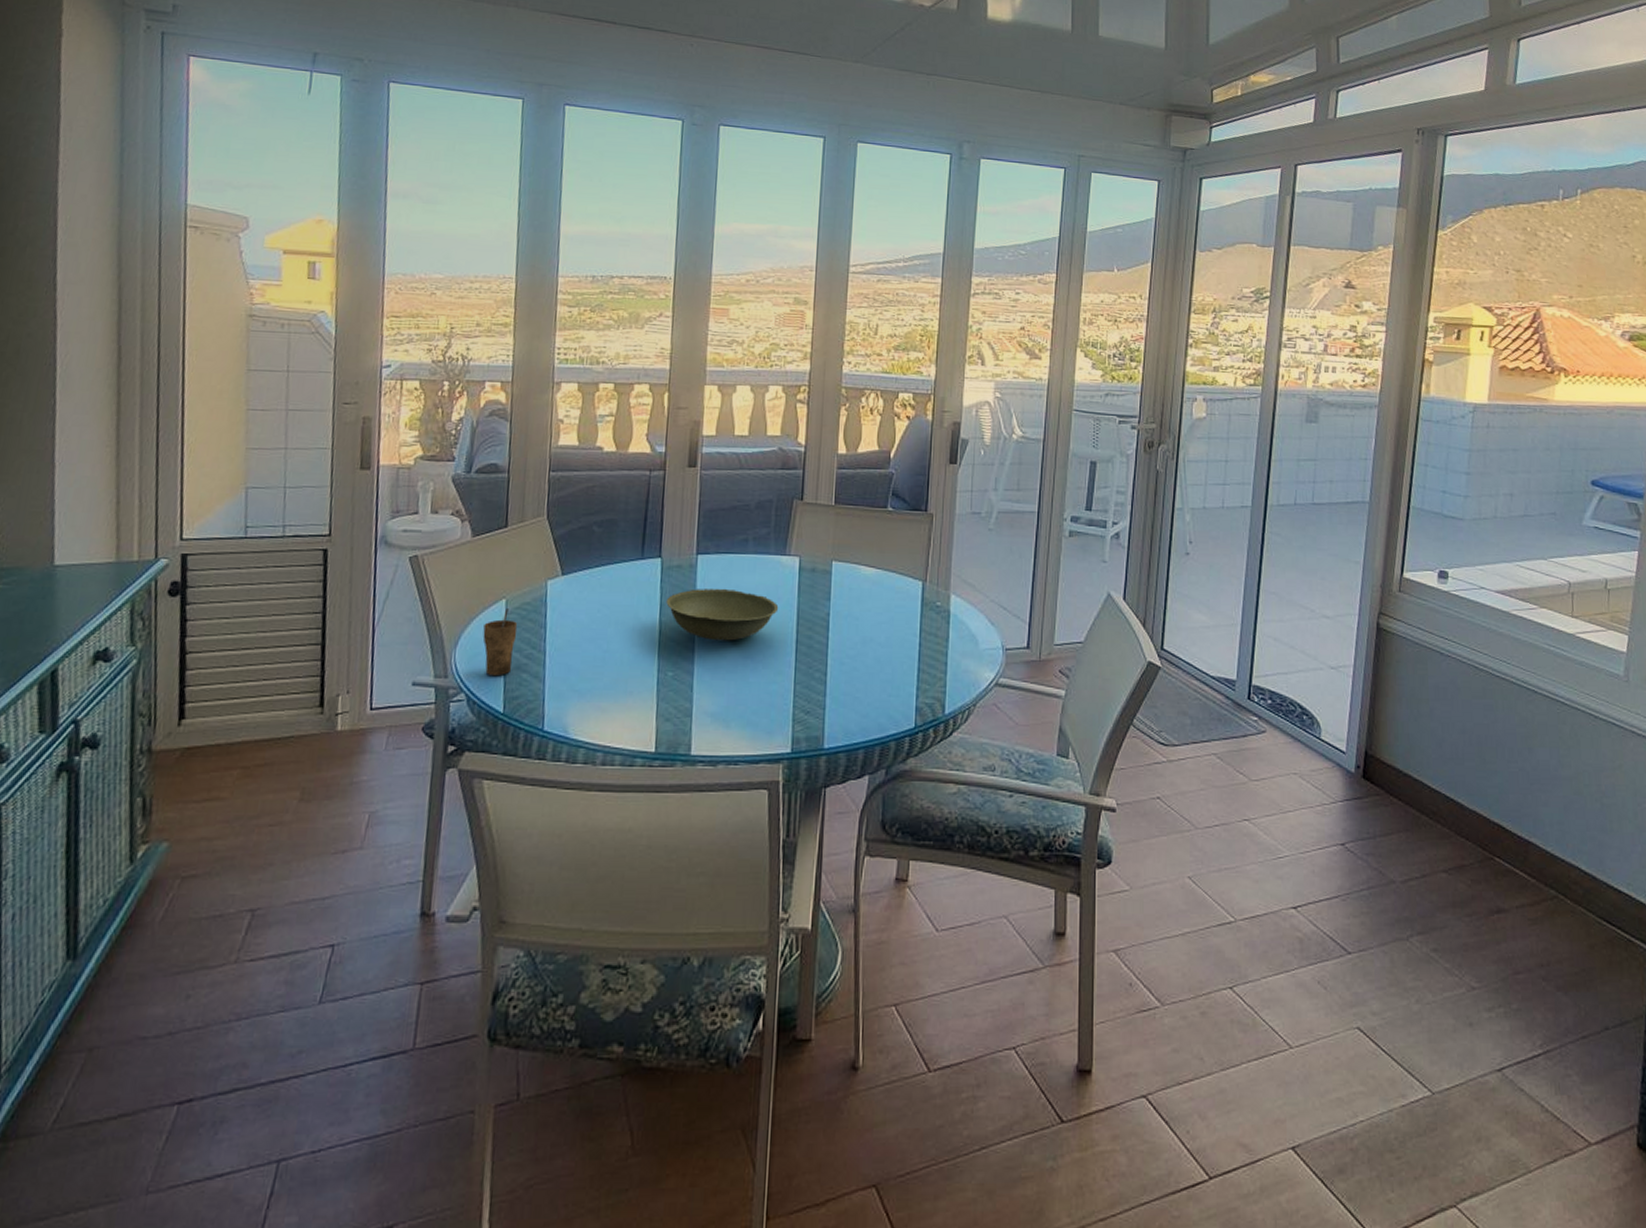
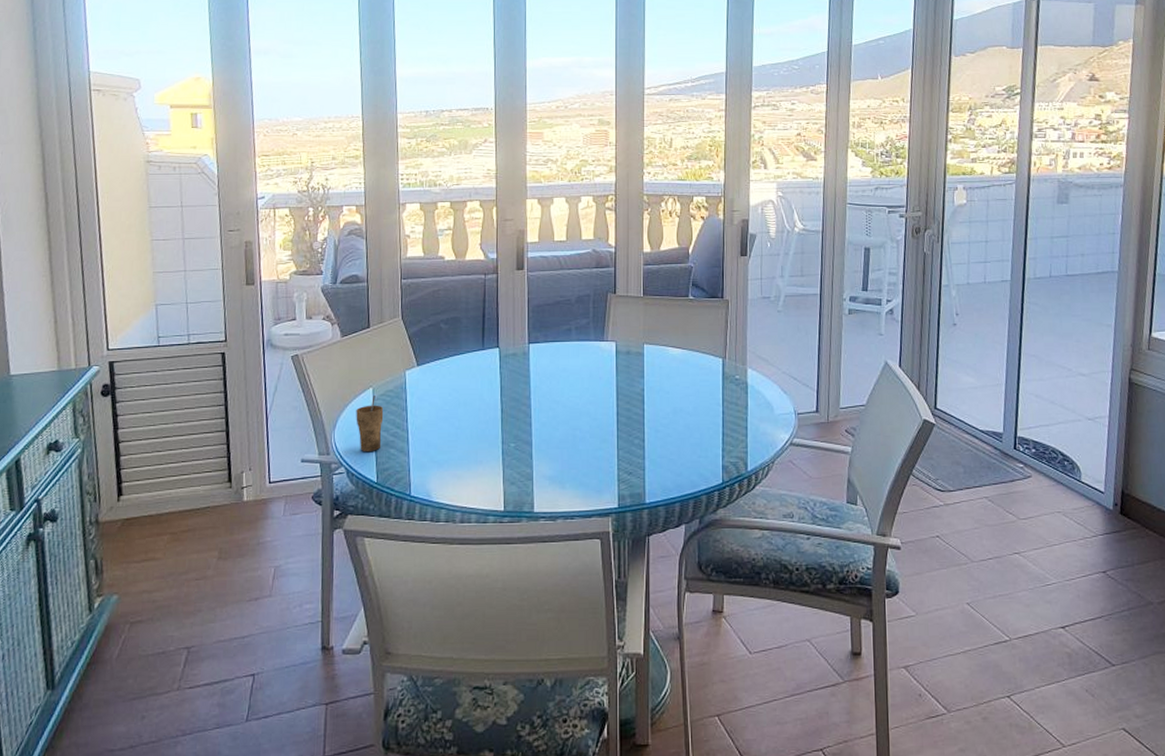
bowl: present [666,588,779,641] -> none [505,371,601,416]

